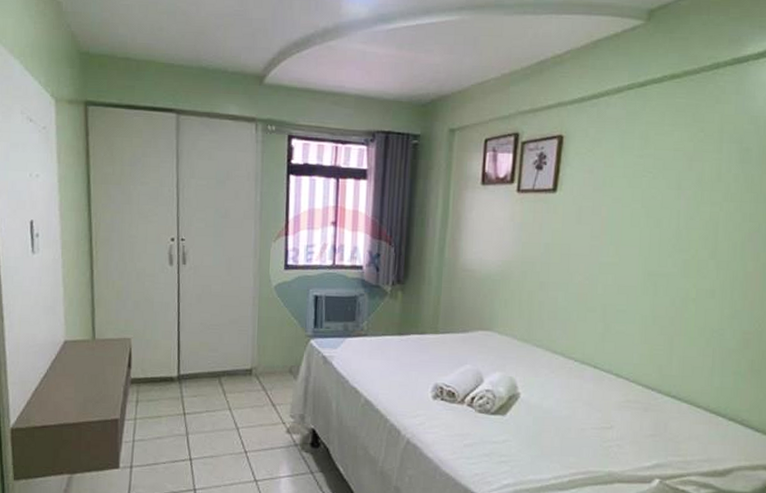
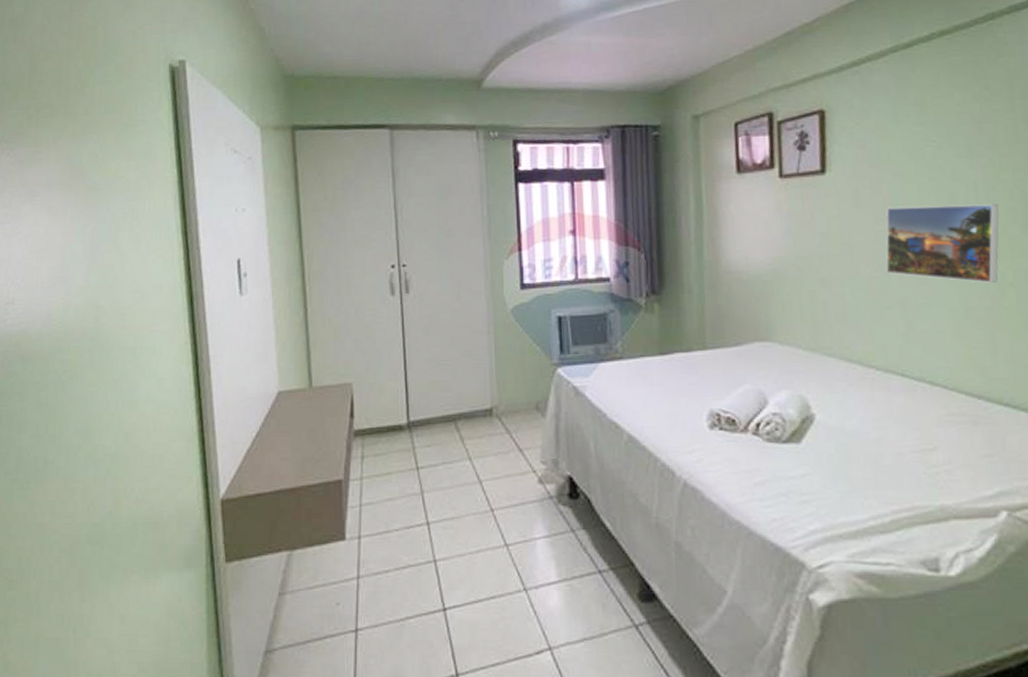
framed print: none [594,226,695,297] -> present [886,203,999,283]

